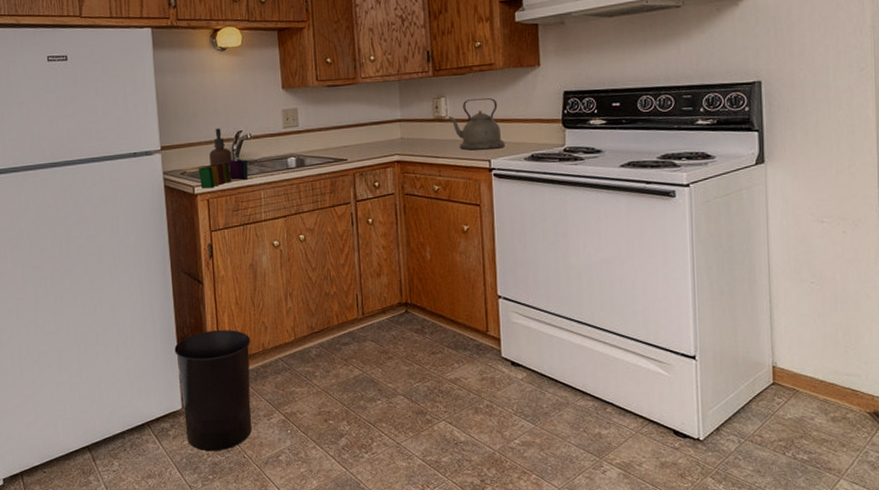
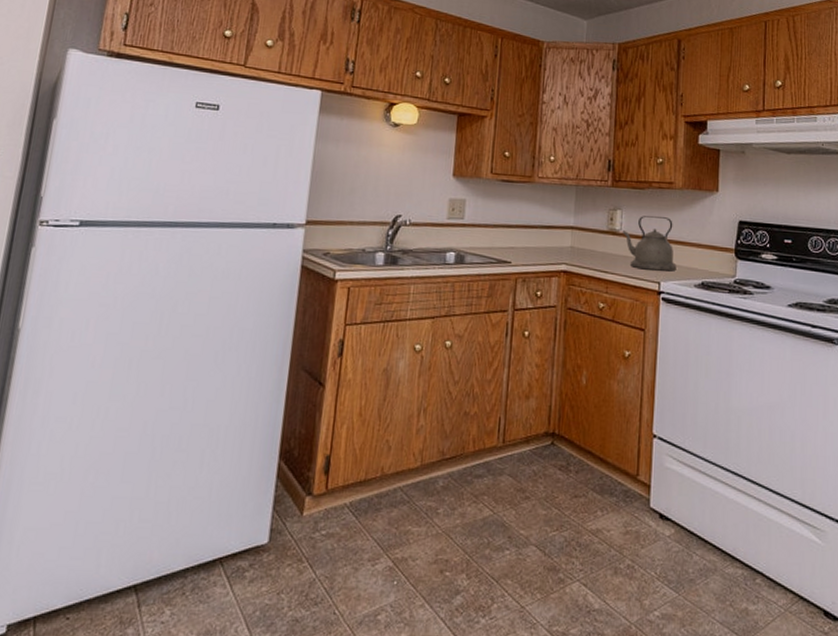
waste bin: present [174,330,252,452] -> none [266,445,369,603]
sponge: present [198,159,249,189] -> none [343,246,403,276]
soap dispenser: present [209,128,232,177] -> none [359,209,386,265]

